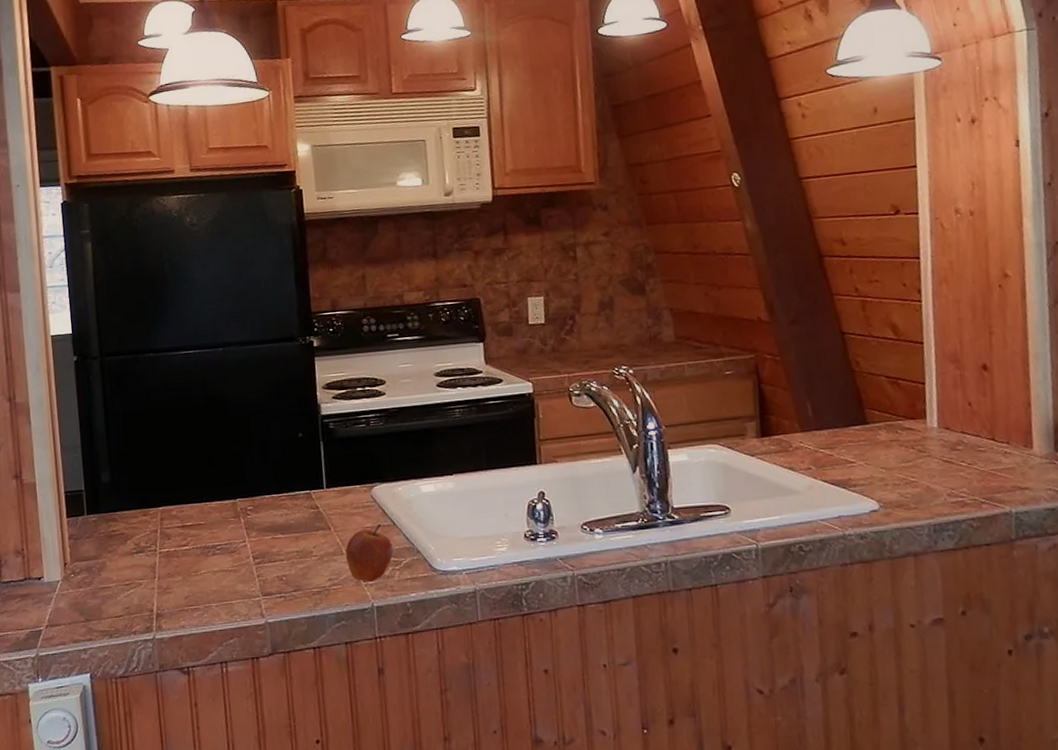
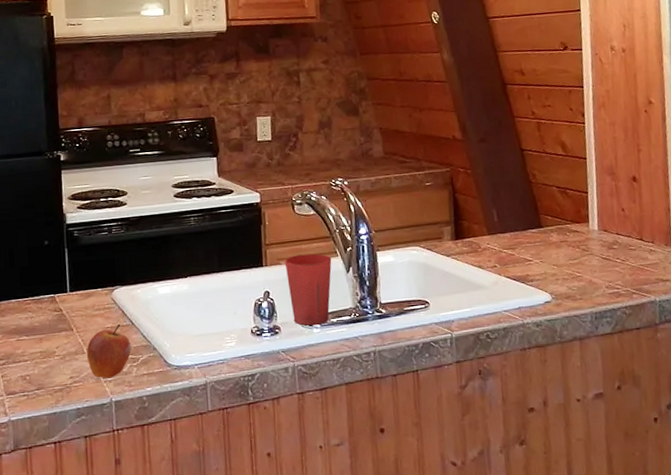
cup: none [561,450,616,531] -> present [284,253,332,326]

